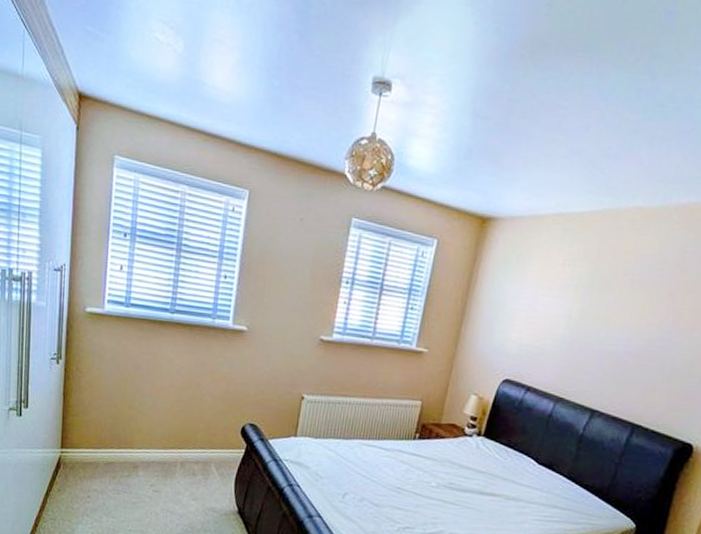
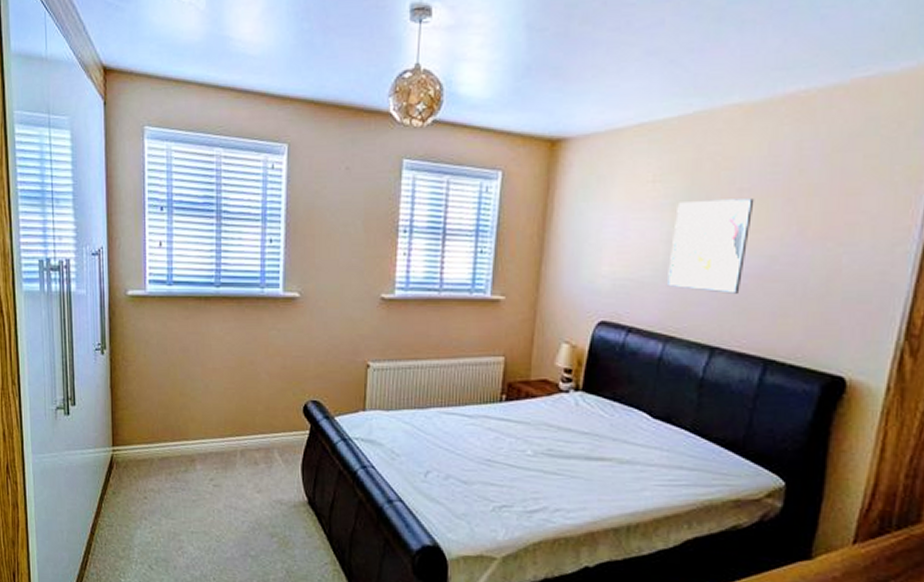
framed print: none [563,285,643,368] -> present [666,198,755,294]

